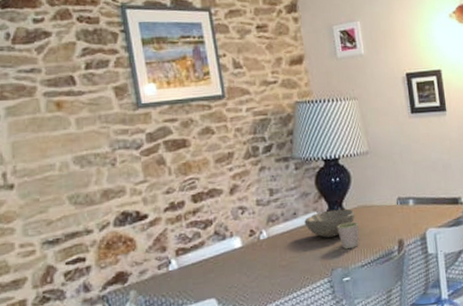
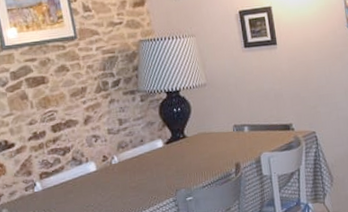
bowl: present [304,209,355,238] -> none [150,136,196,162]
mug: present [337,222,359,249] -> none [180,147,200,172]

